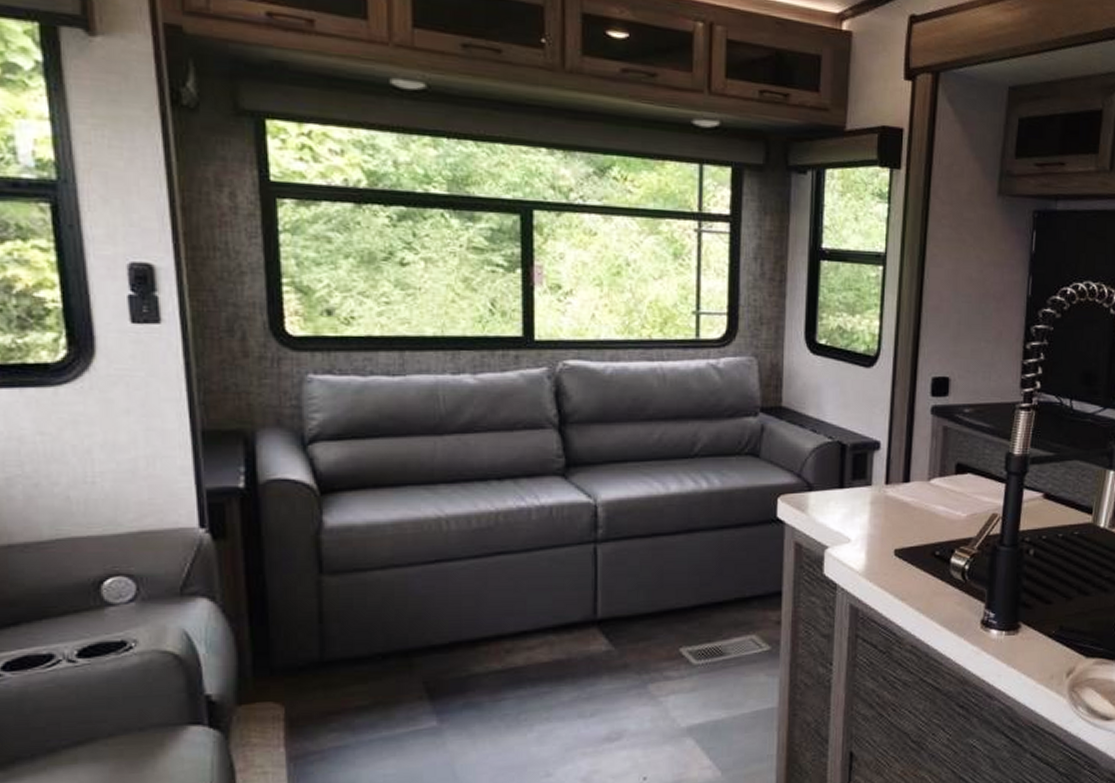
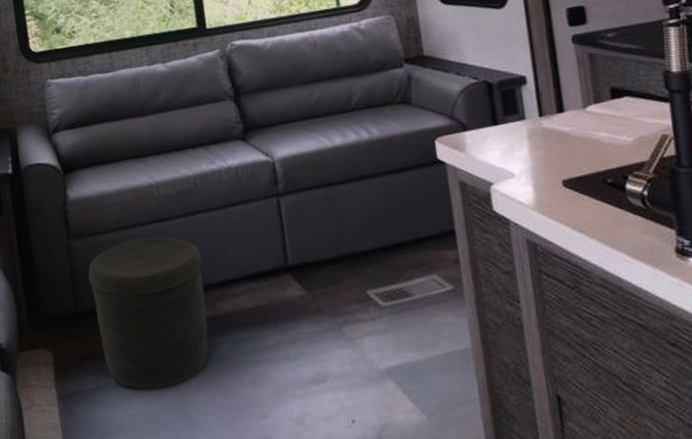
woven basket: none [343,578,493,749] -> present [88,236,209,390]

